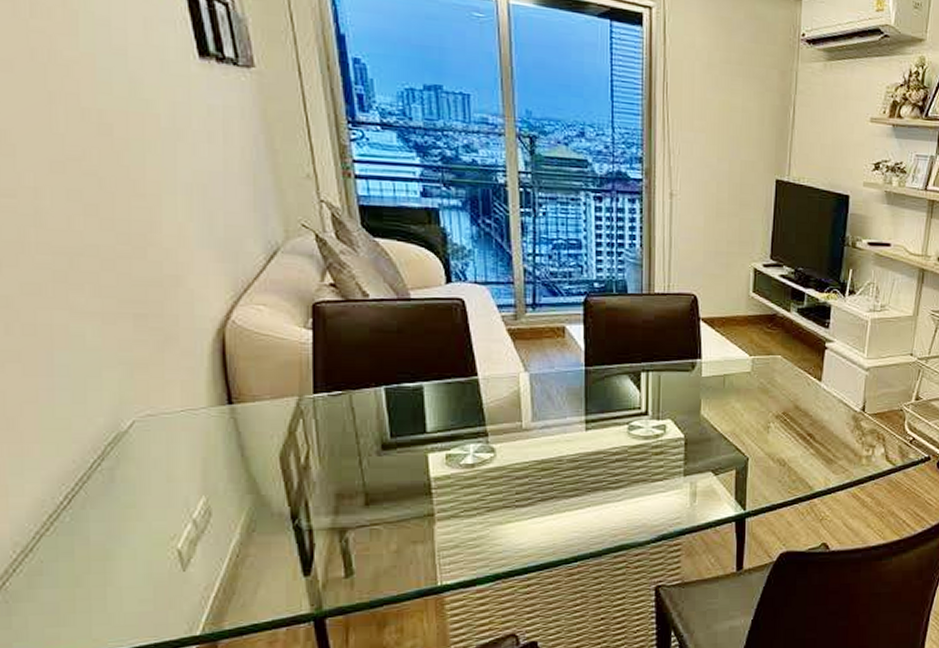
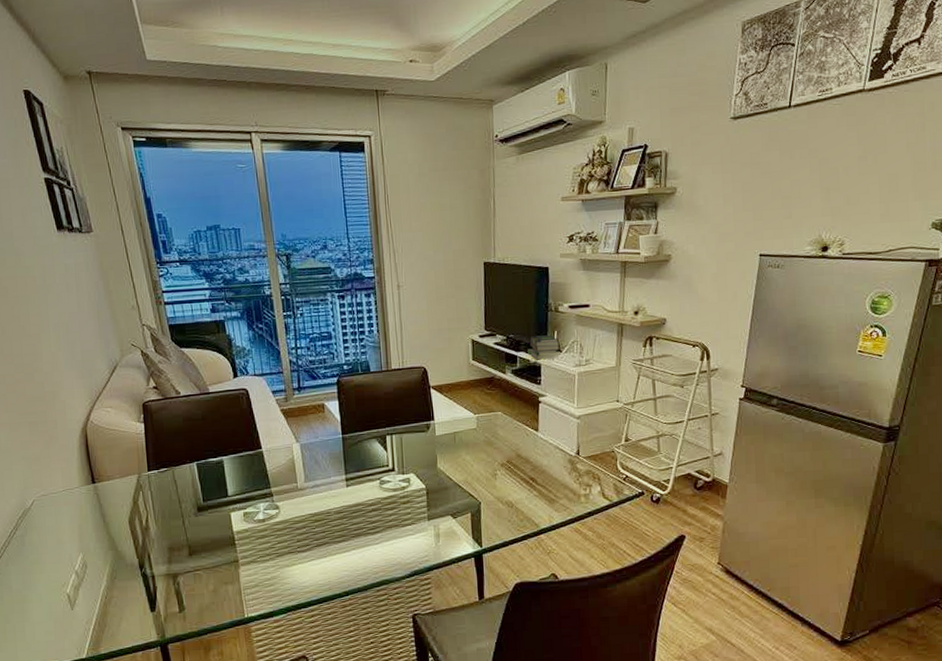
books: none [816,272,854,301] -> present [526,335,561,360]

